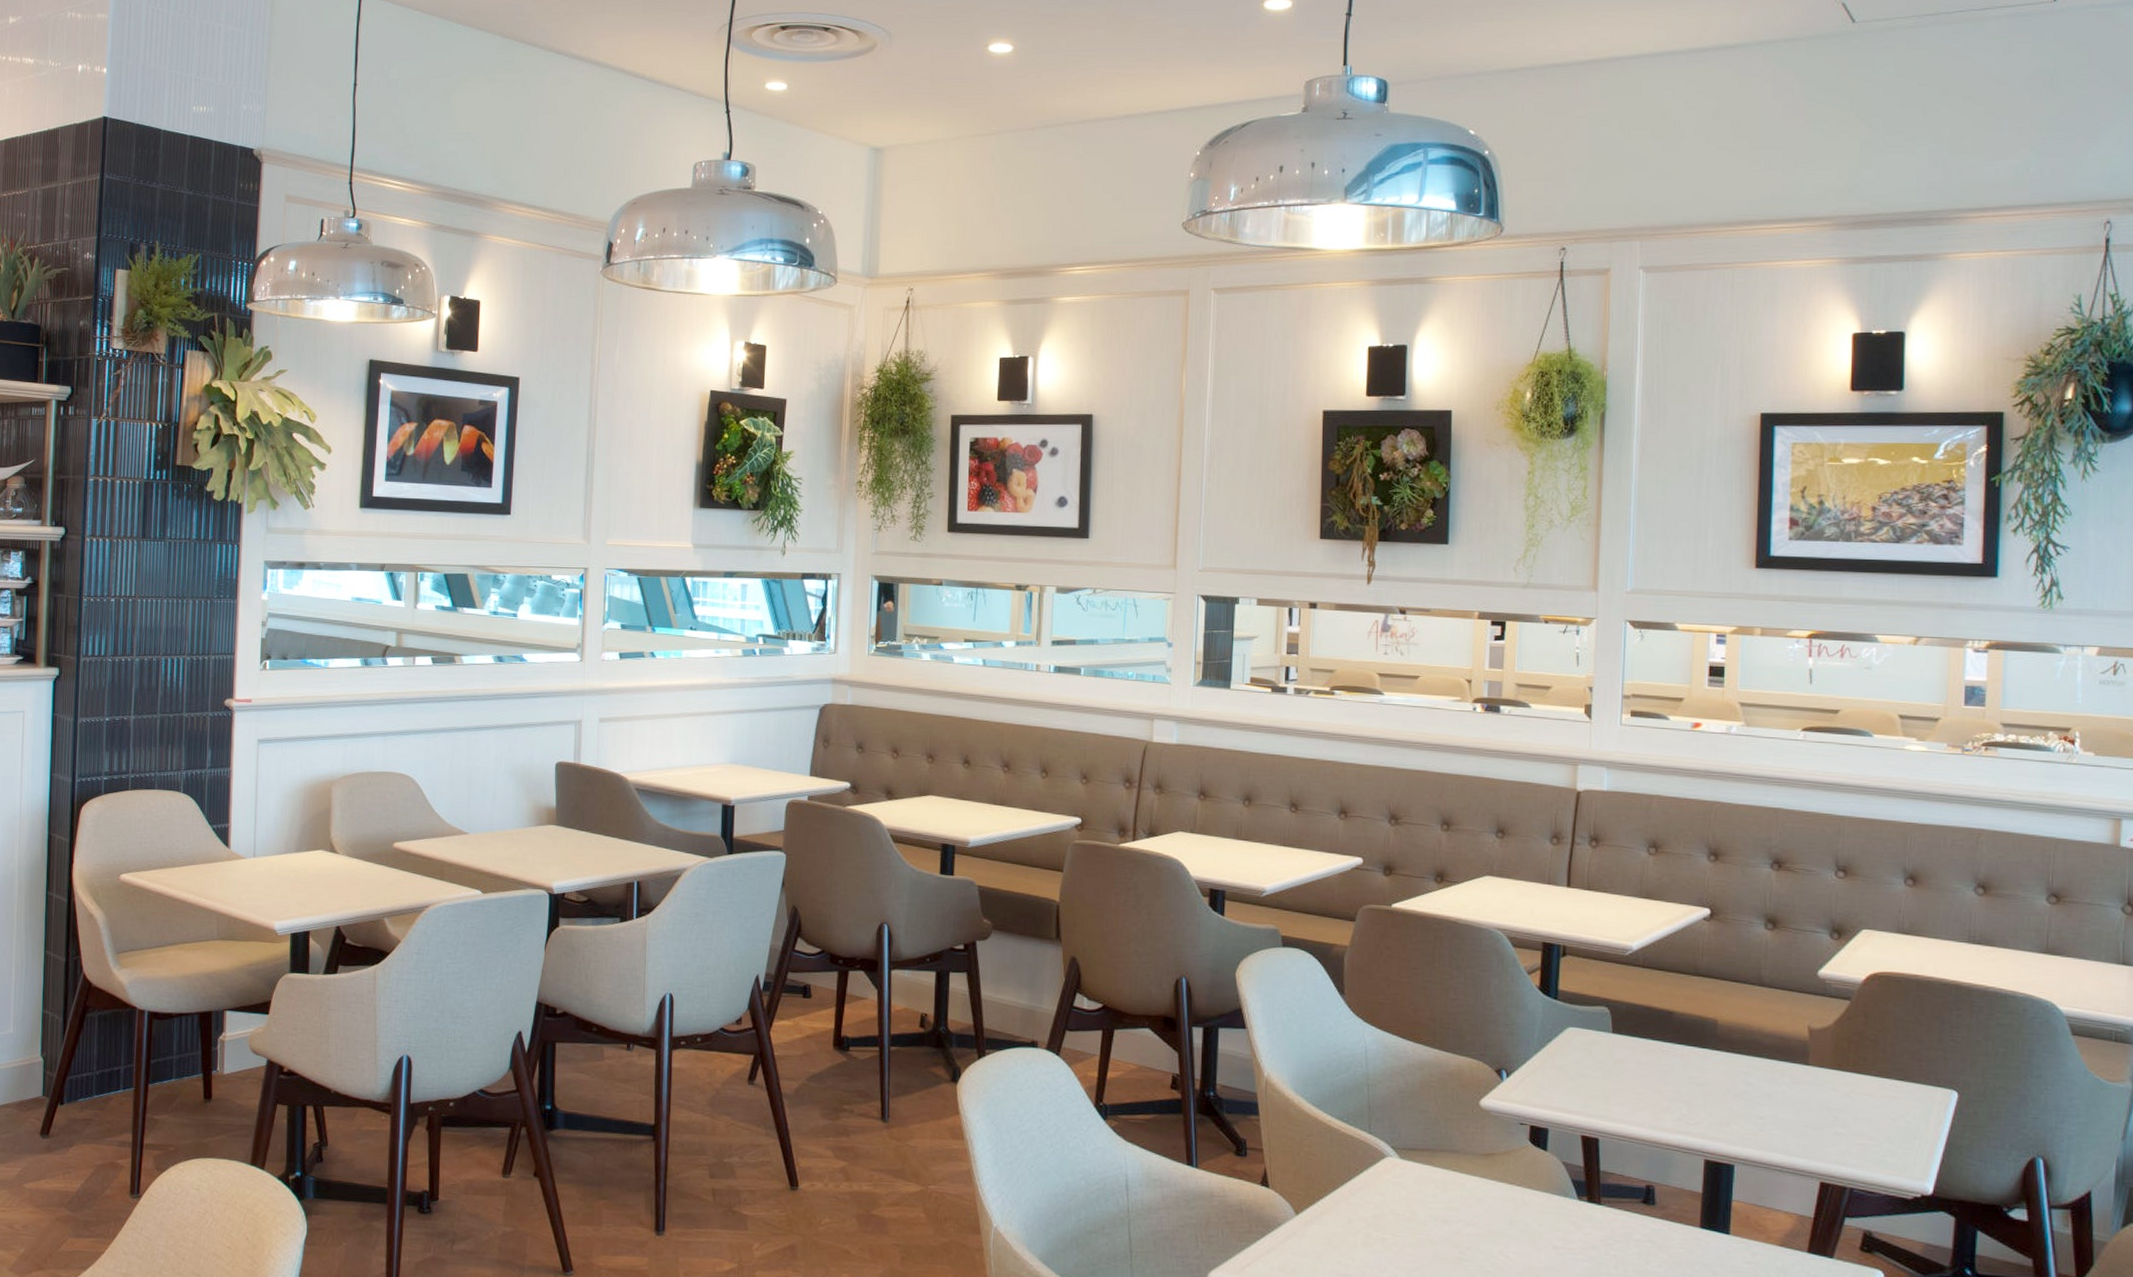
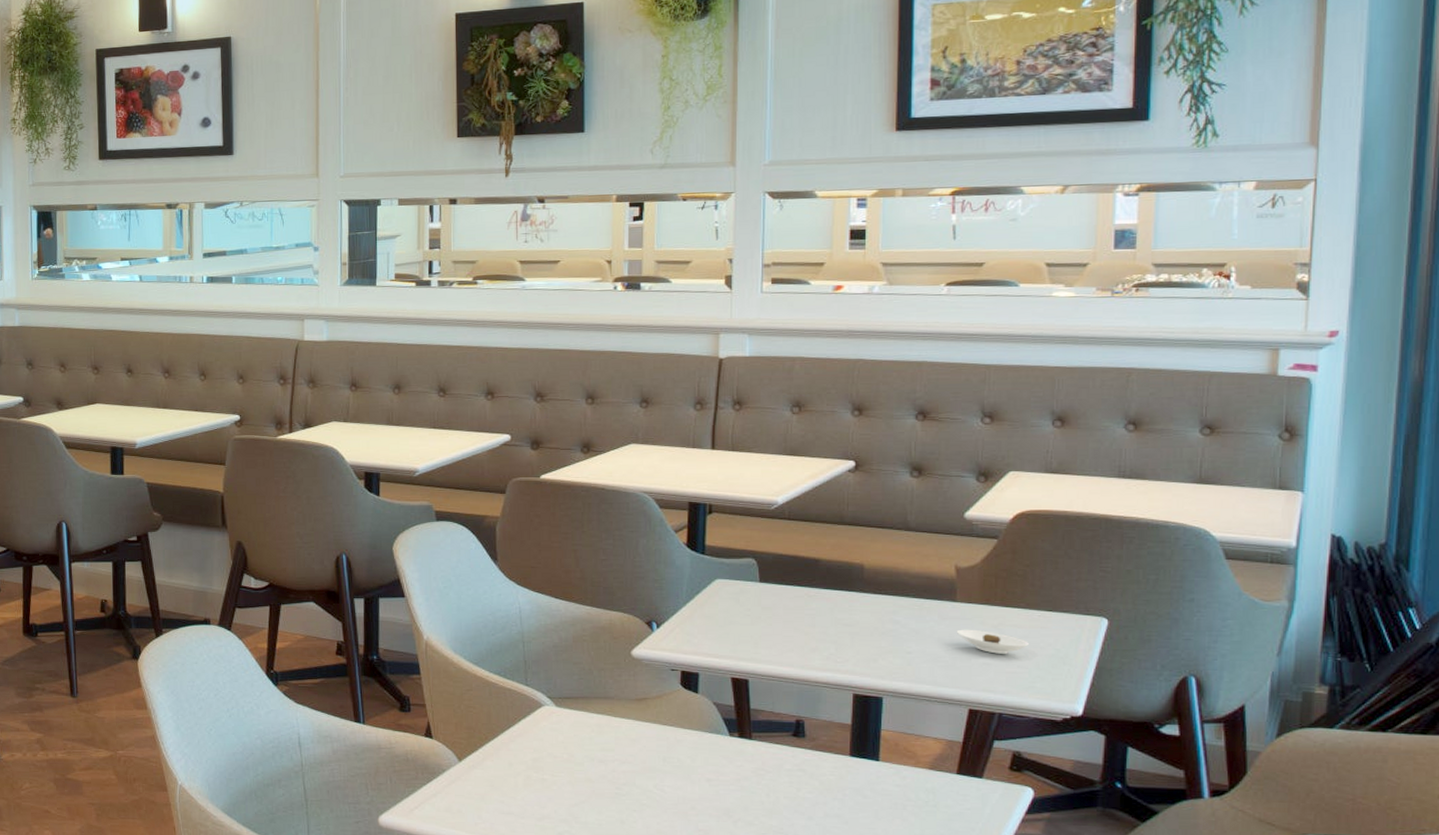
saucer: none [1810,1095,1880,1124] -> present [957,629,1029,654]

